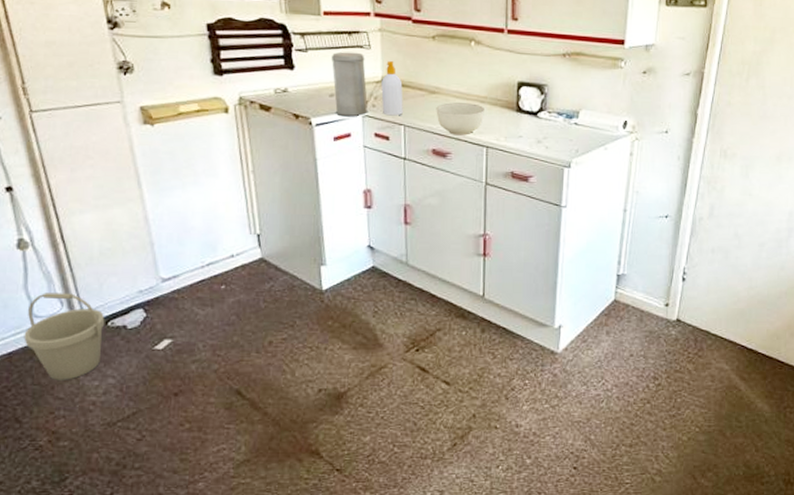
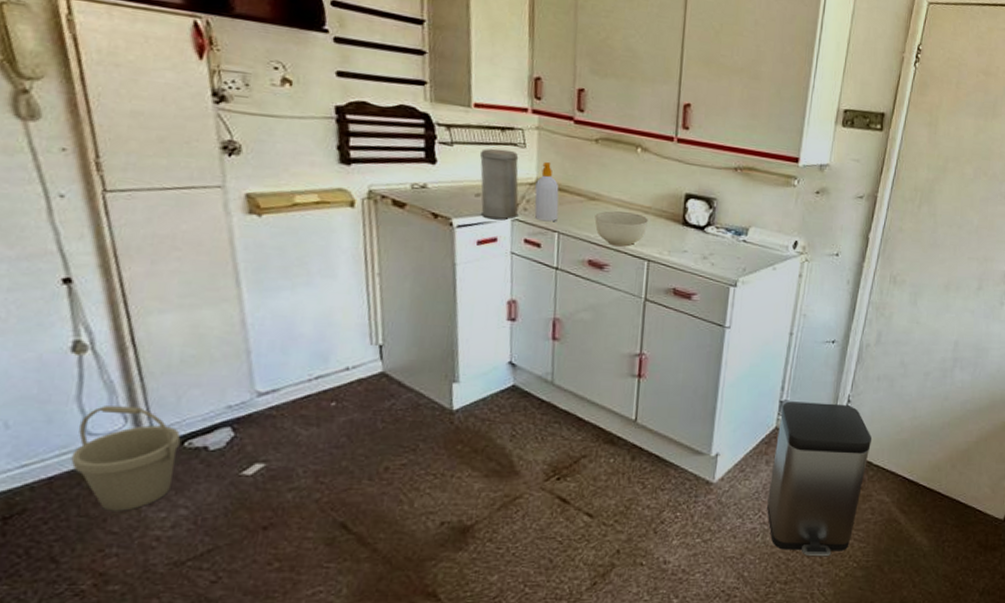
pedal bin: none [610,275,709,422] -> present [767,401,872,557]

